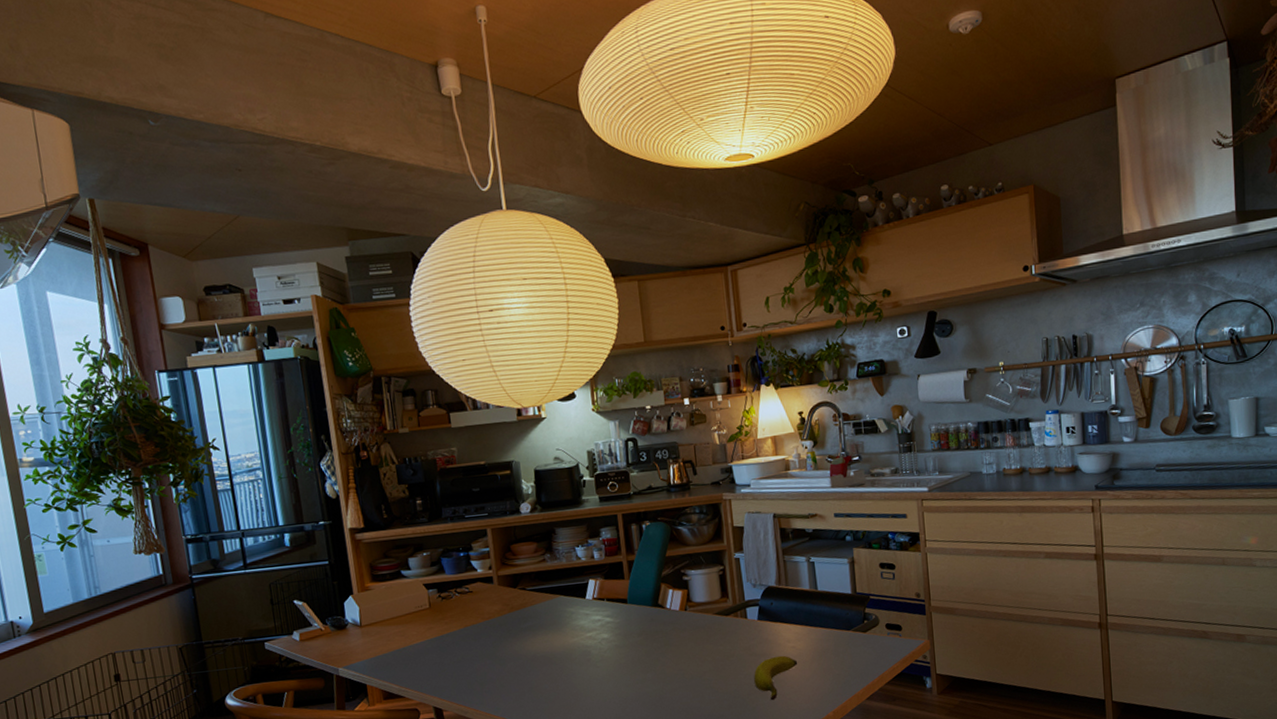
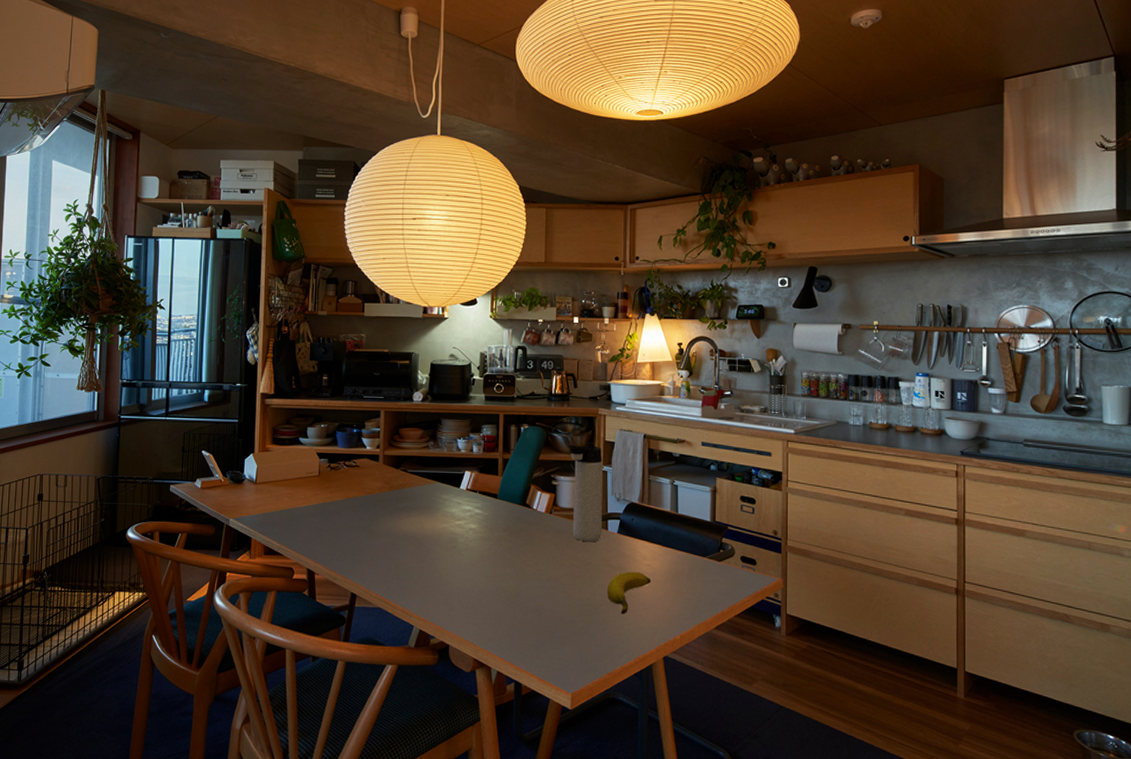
thermos bottle: none [694,530,742,634] -> present [568,442,603,542]

